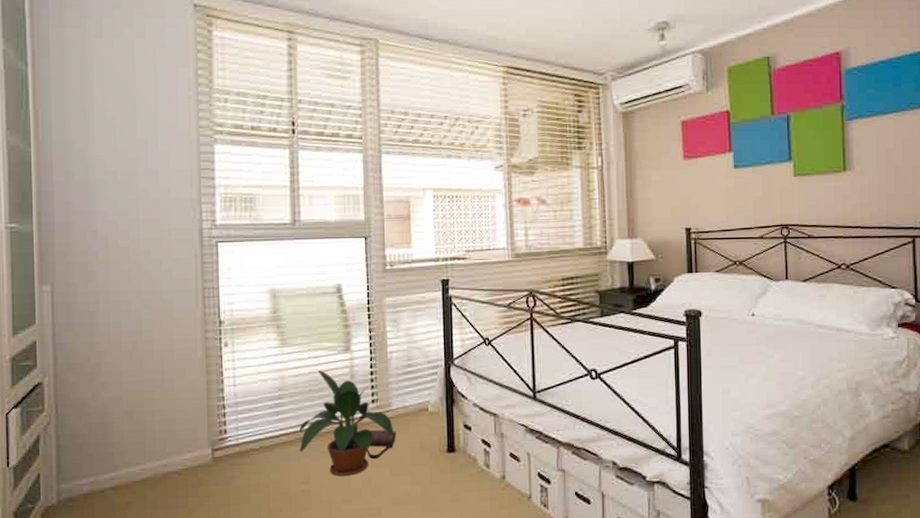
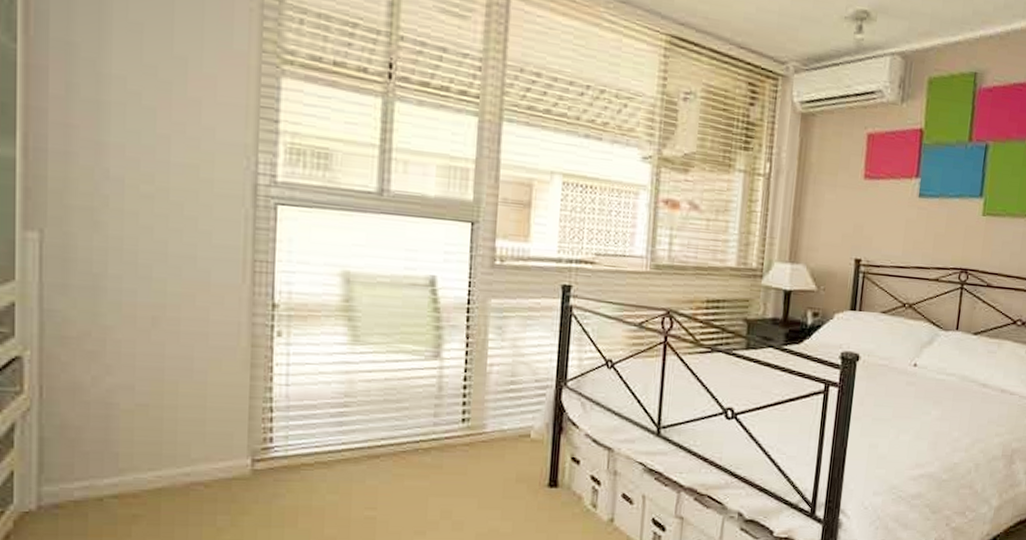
potted plant: present [299,370,393,476] -> none [366,377,486,505]
shoulder bag: present [367,429,396,460] -> none [450,453,488,488]

